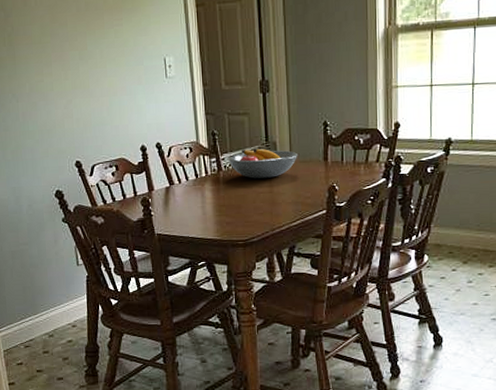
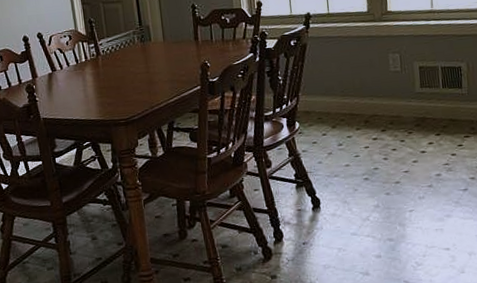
fruit bowl: present [228,148,298,179] -> none [105,32,171,61]

